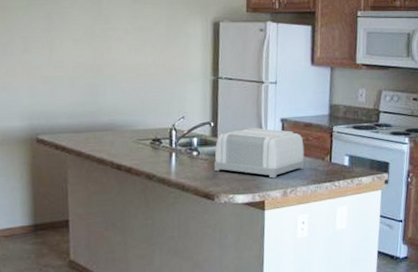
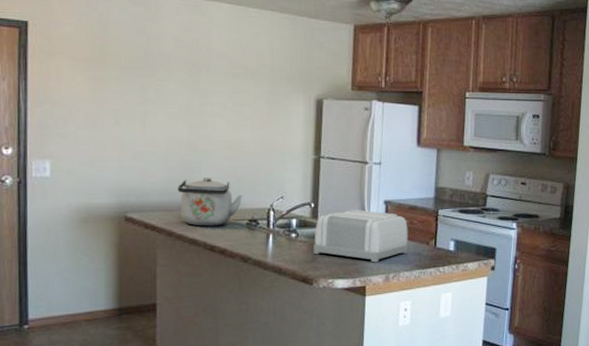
kettle: none [84,99,145,147] -> present [177,177,242,227]

